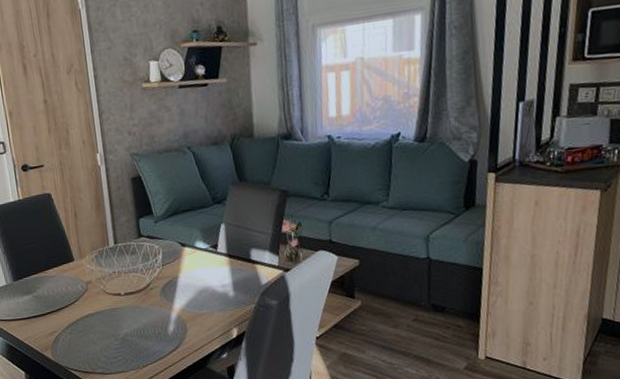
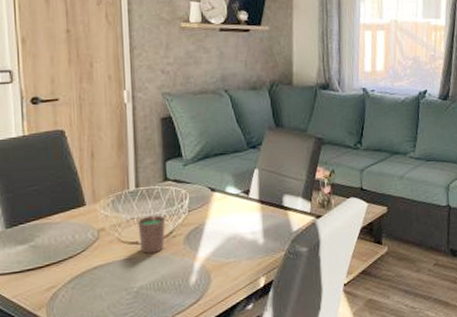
cup: none [119,269,144,304] -> present [138,215,166,254]

